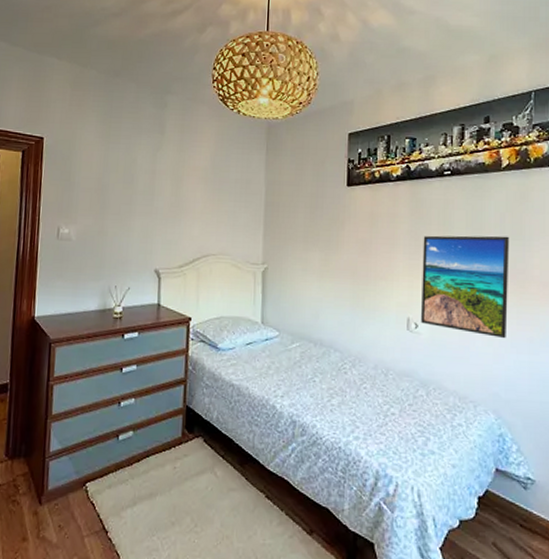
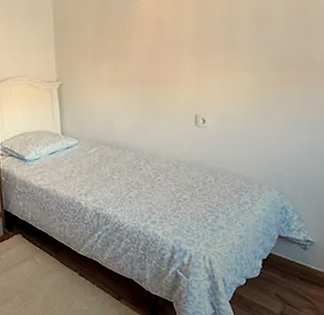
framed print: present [421,235,510,339] -> none [208,26,294,124]

